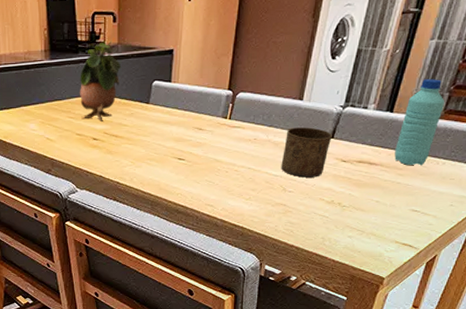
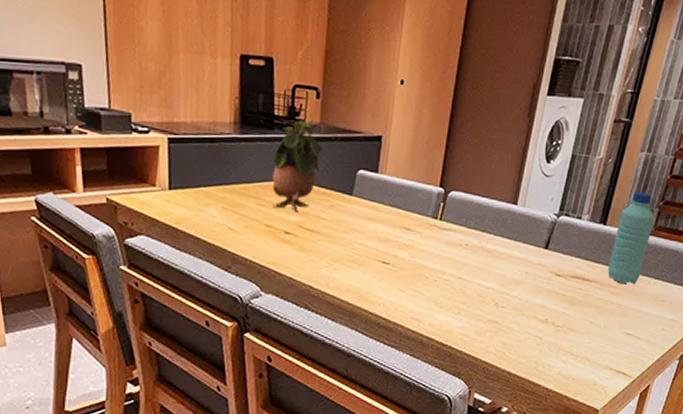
cup: present [281,127,332,178] -> none [493,234,547,292]

